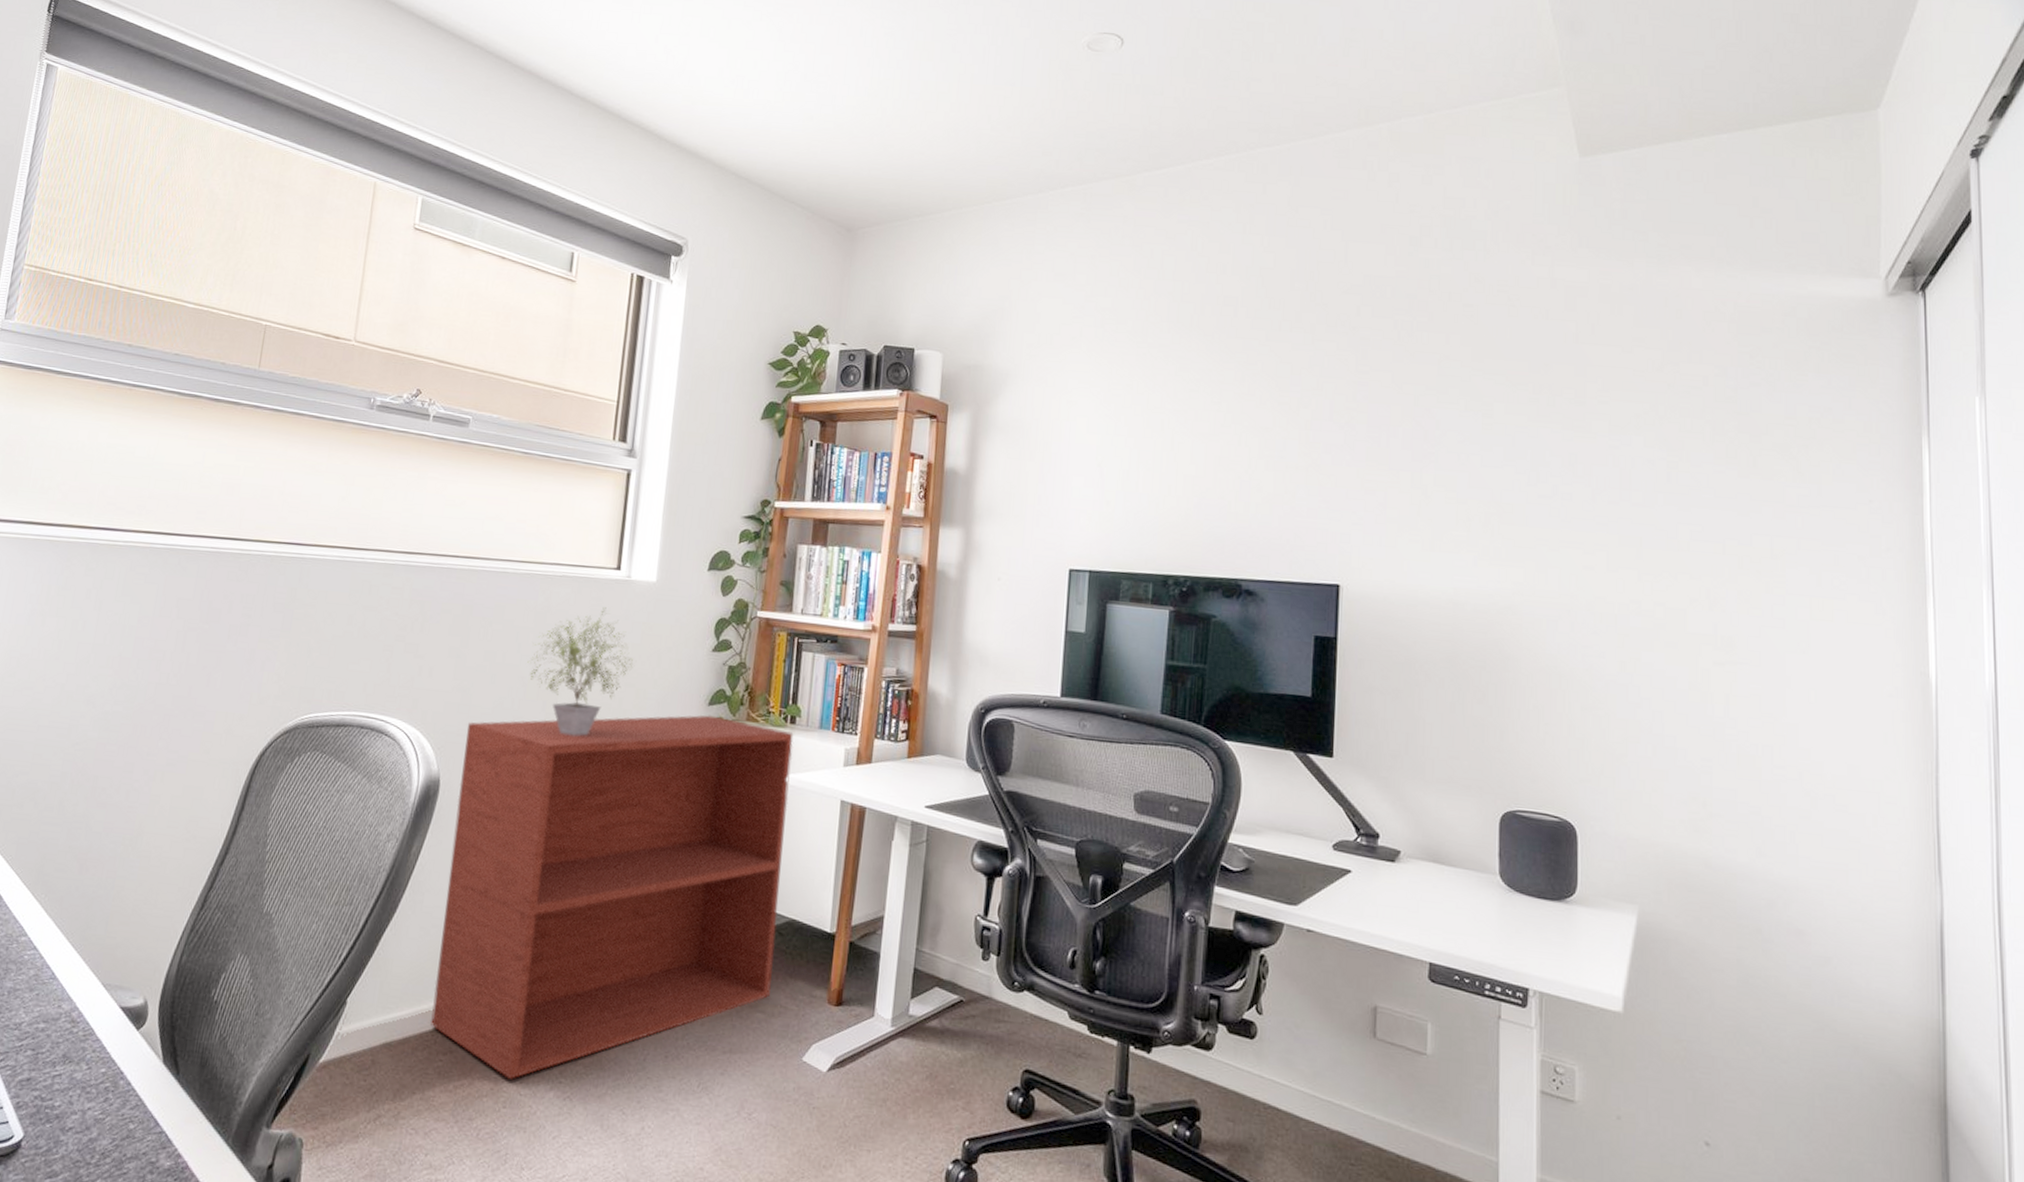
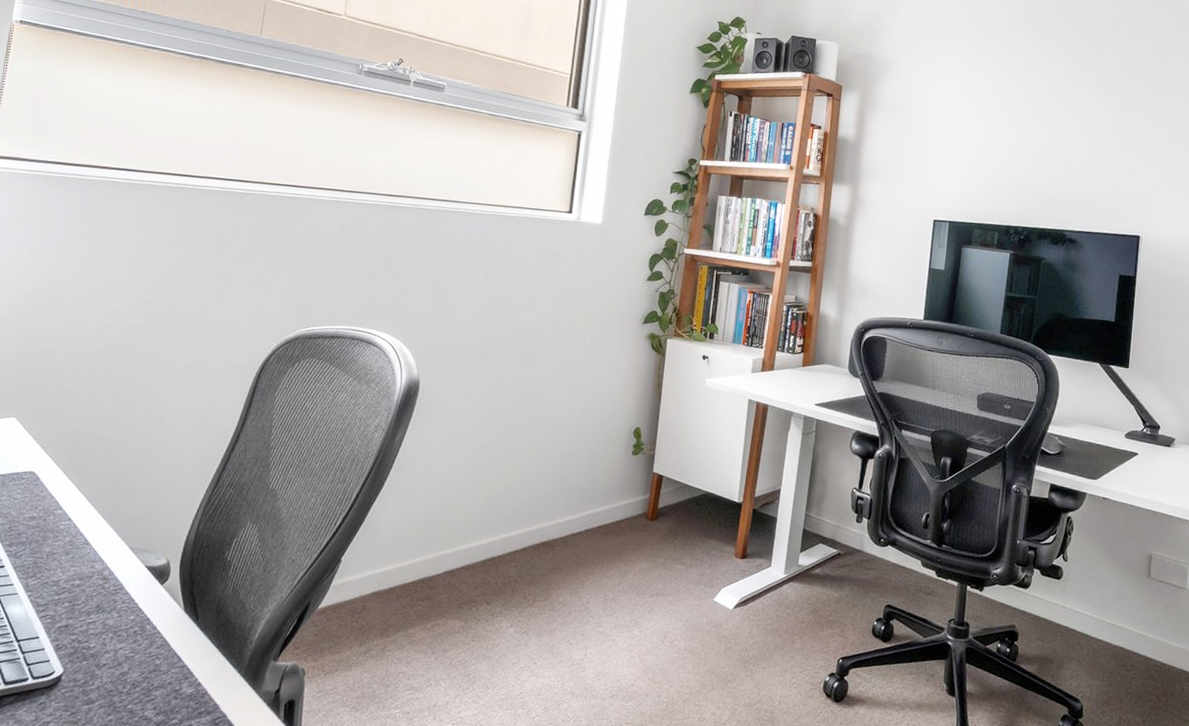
tv stand: present [430,715,794,1079] -> none [412,331,712,619]
potted plant: present [527,607,633,737] -> none [493,243,582,348]

